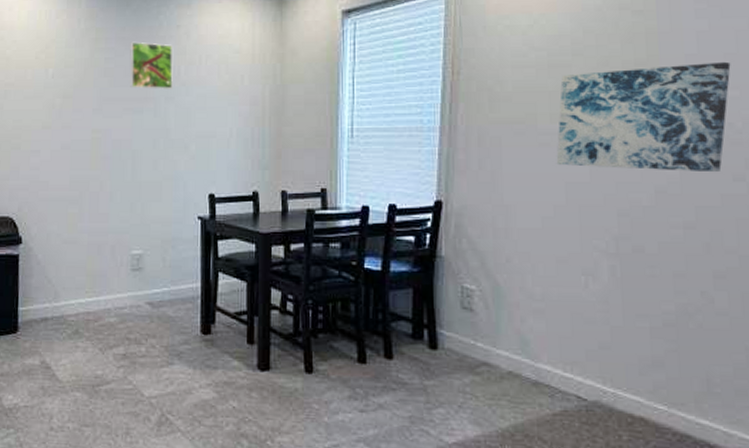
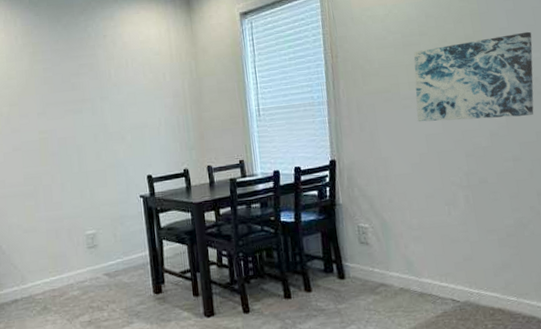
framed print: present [129,41,173,89] -> none [64,52,106,92]

